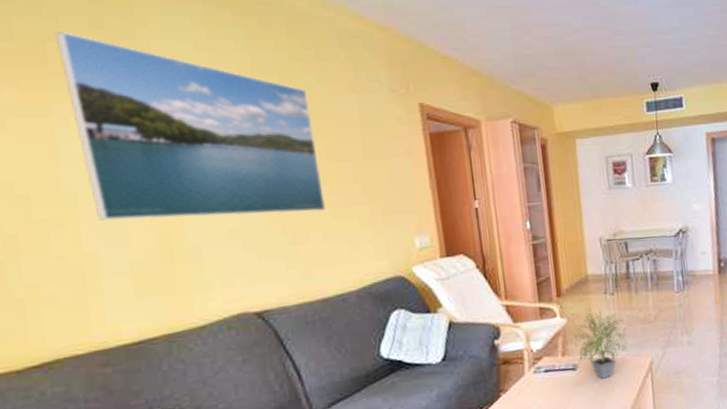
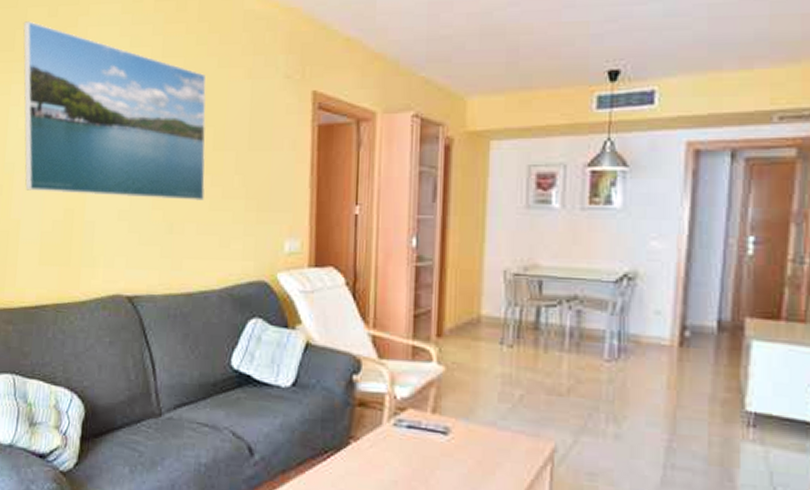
potted plant: present [570,306,628,379] -> none [445,357,522,456]

